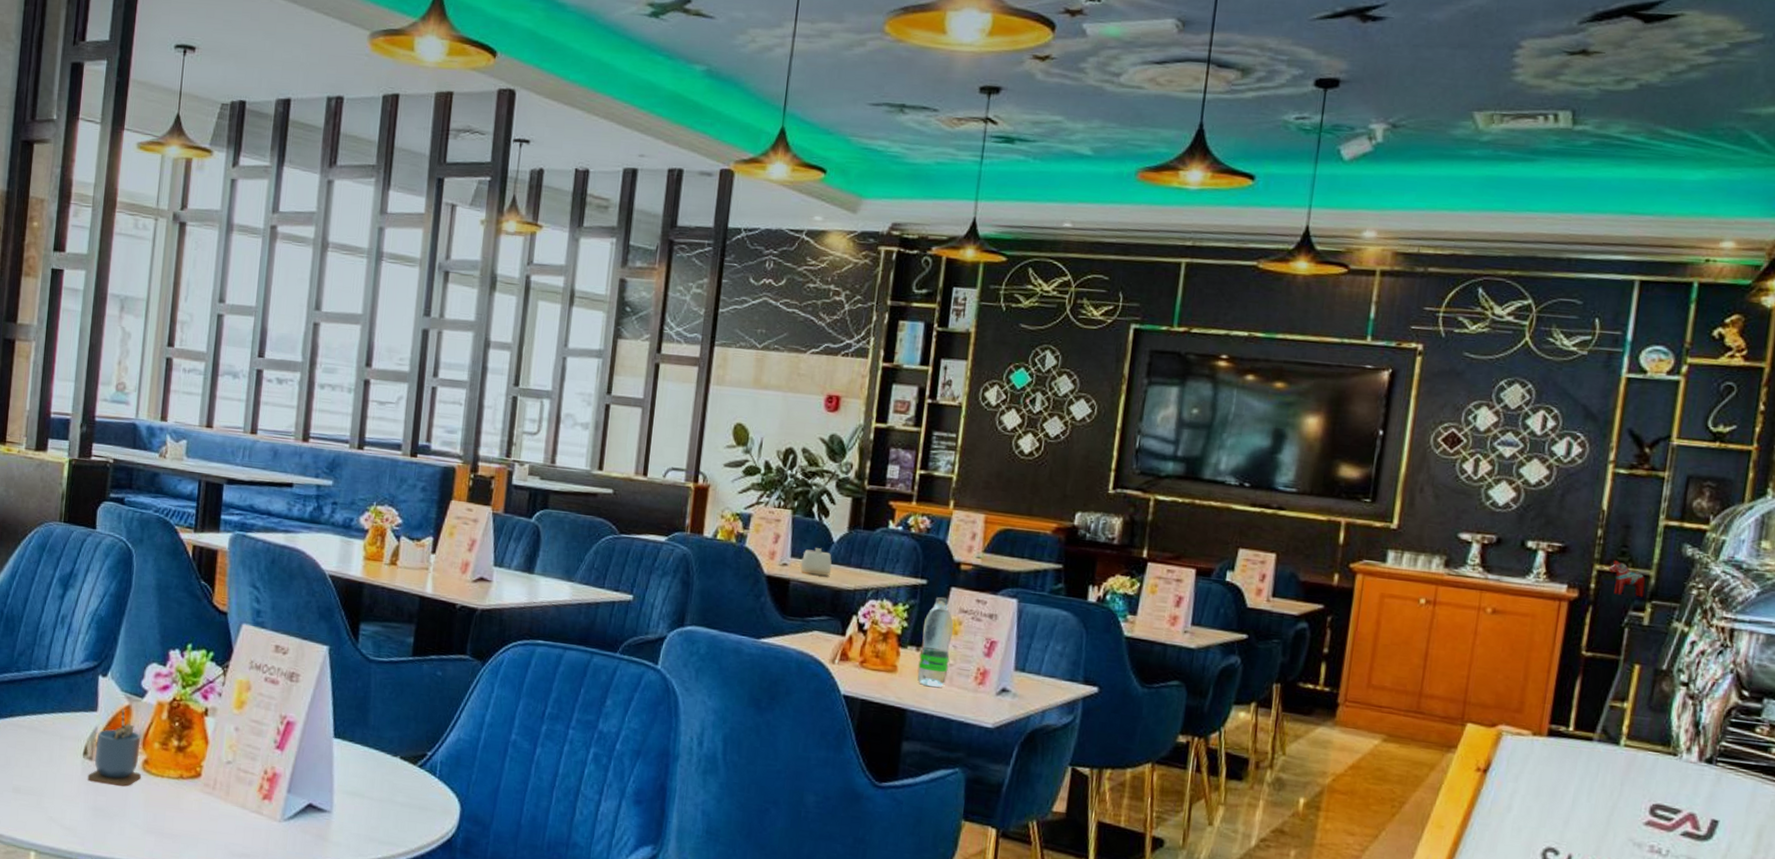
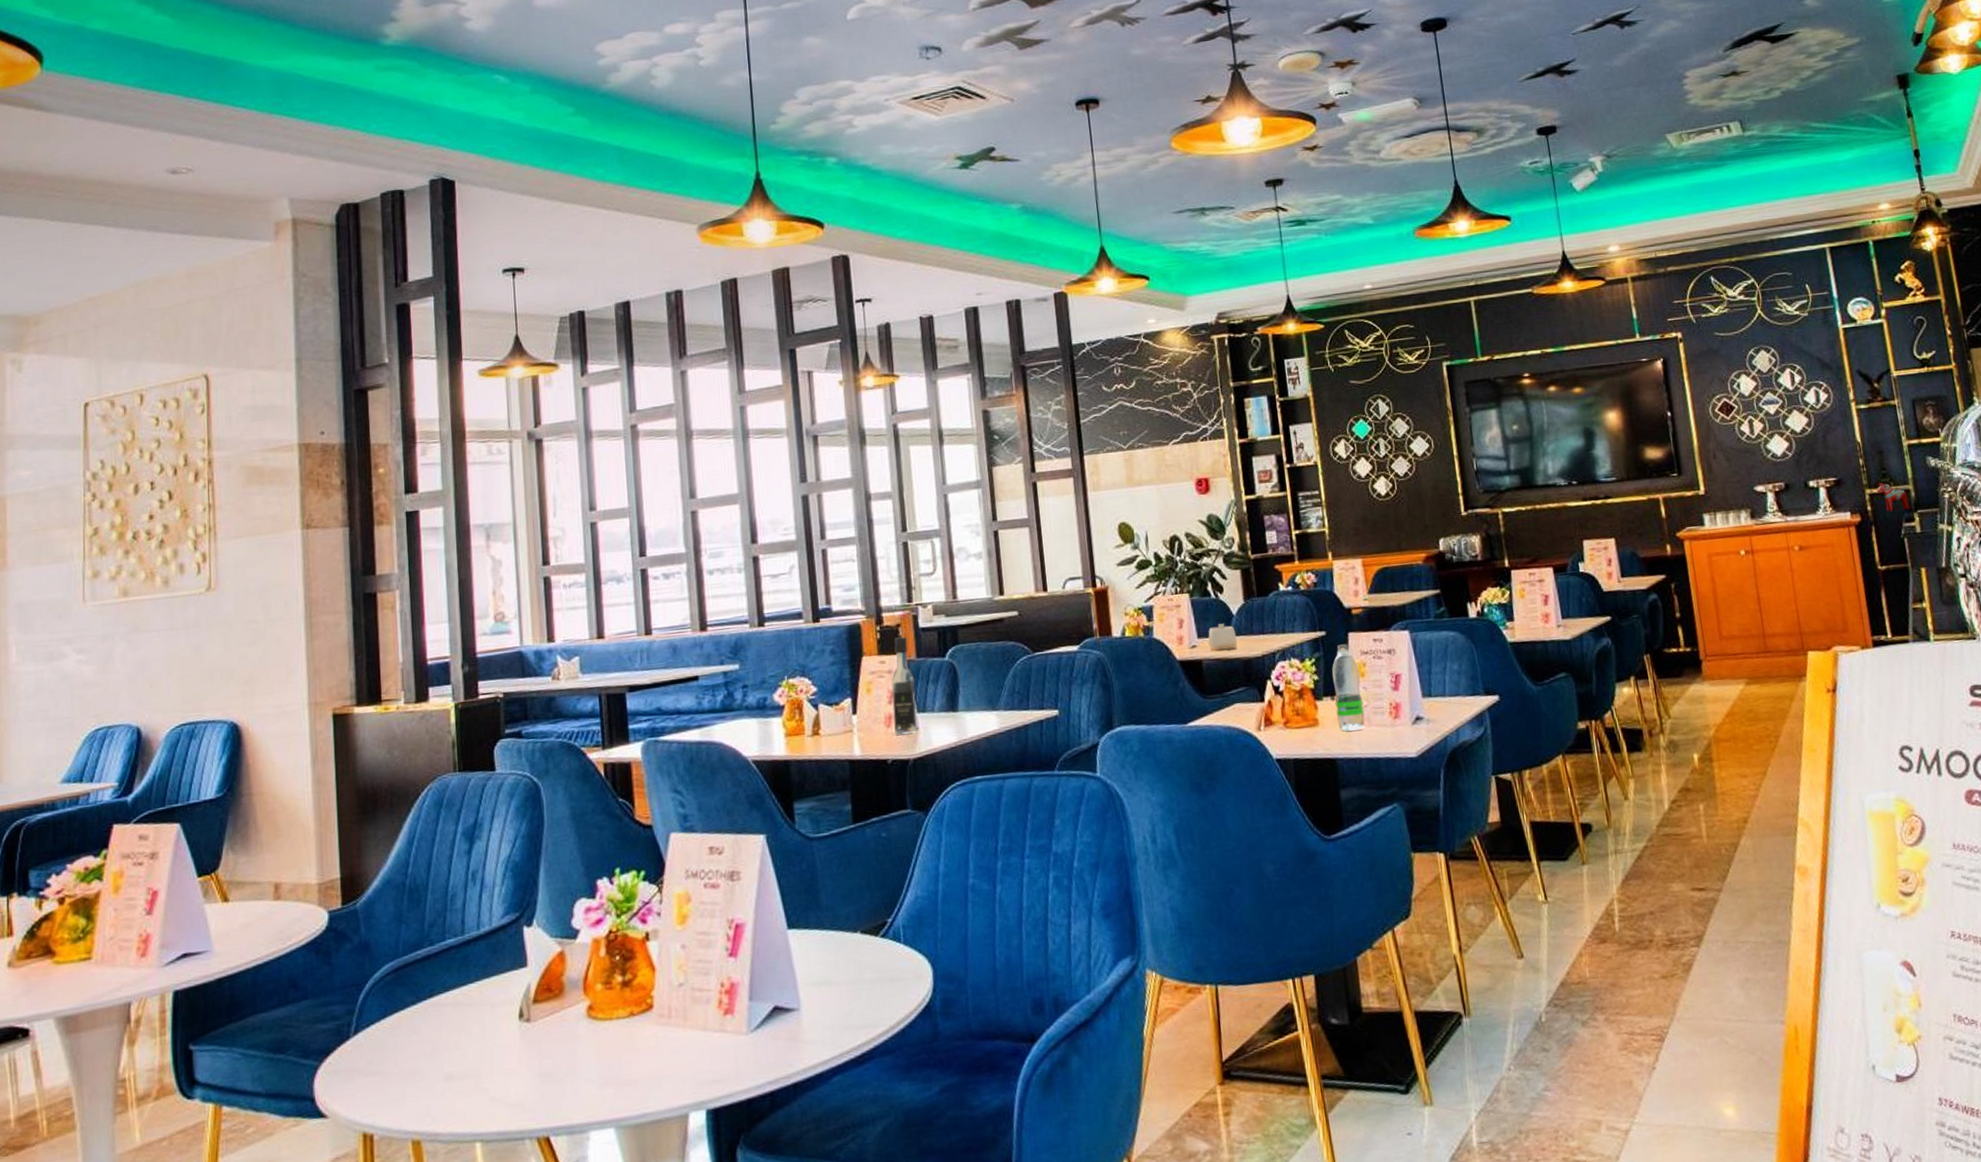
cup: present [87,708,142,786] -> none [527,956,588,1045]
bottle: none [468,489,498,586] -> present [891,637,918,736]

